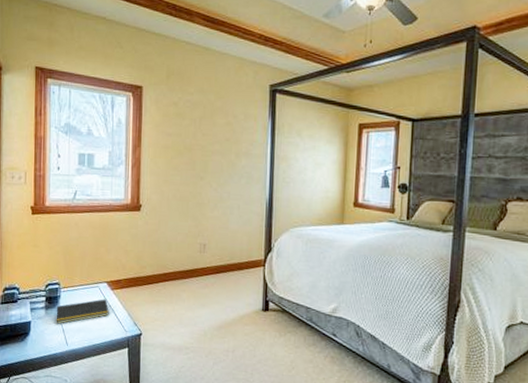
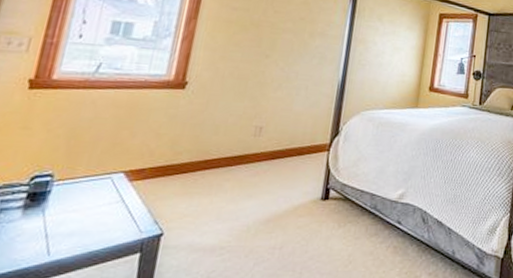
notepad: present [56,299,109,324] -> none [36,192,122,228]

